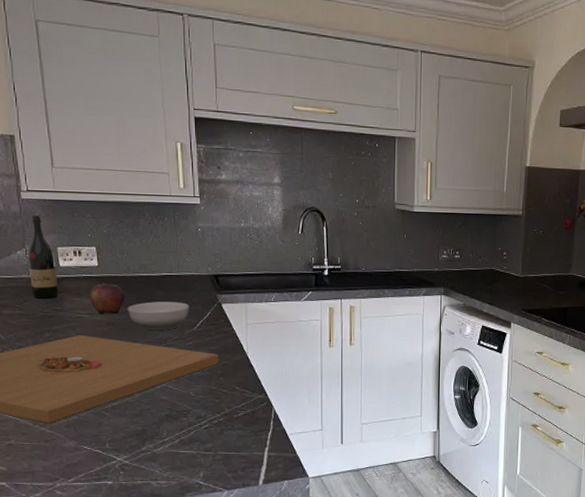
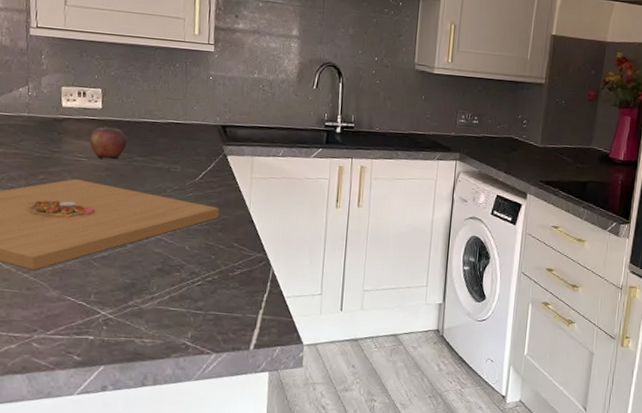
wine bottle: present [27,214,58,299] -> none [29,51,59,140]
bowl: present [127,301,189,330] -> none [127,149,193,180]

